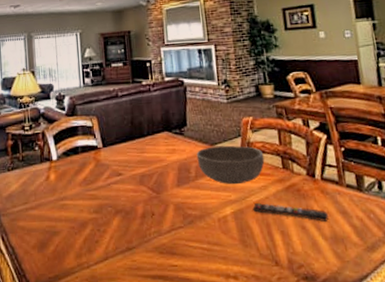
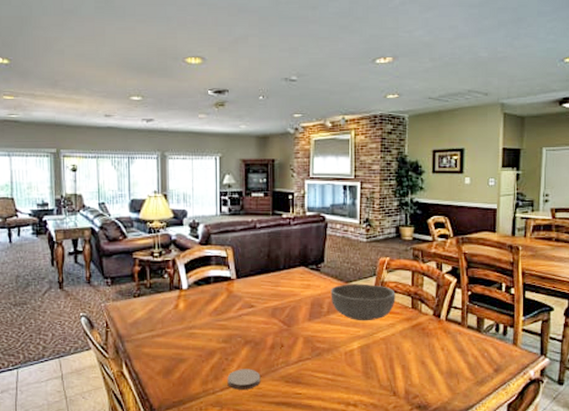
coaster: none [101,240,134,263] -> present [227,369,261,390]
remote control: present [252,203,329,223] -> none [379,339,447,359]

